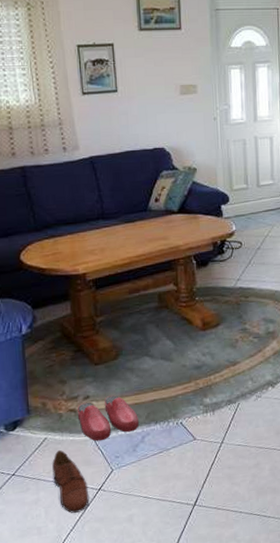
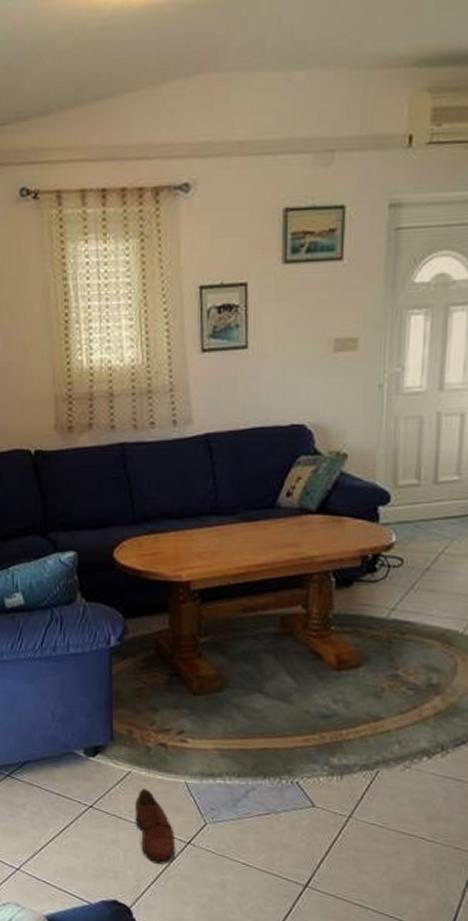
slippers: present [77,395,139,442] -> none [168,735,243,787]

